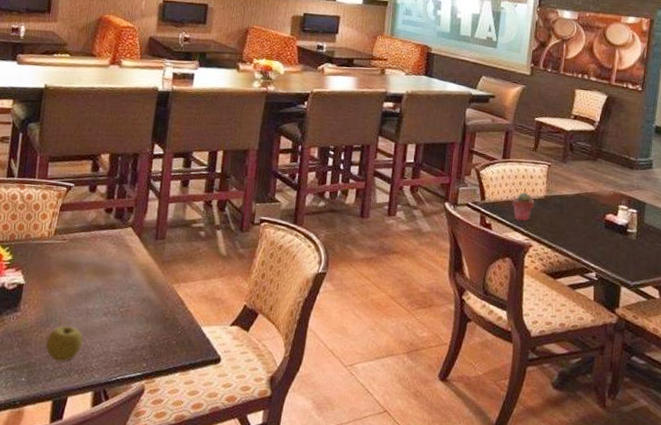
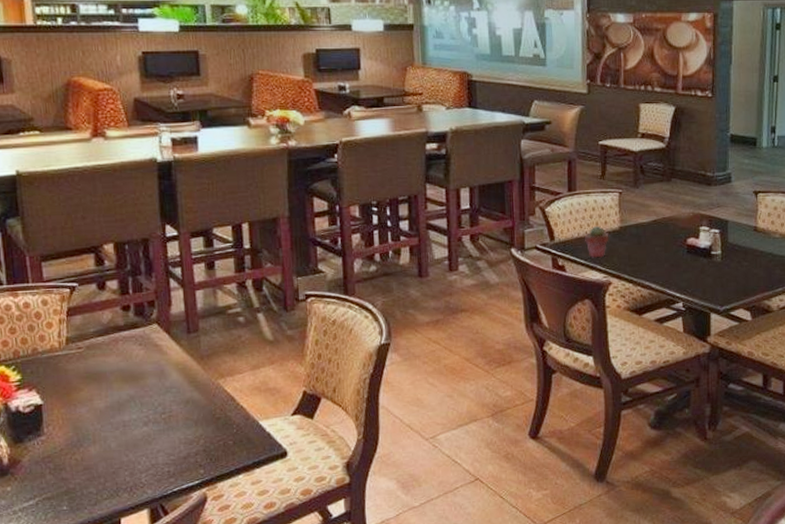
apple: present [46,325,84,362] -> none [83,442,127,482]

